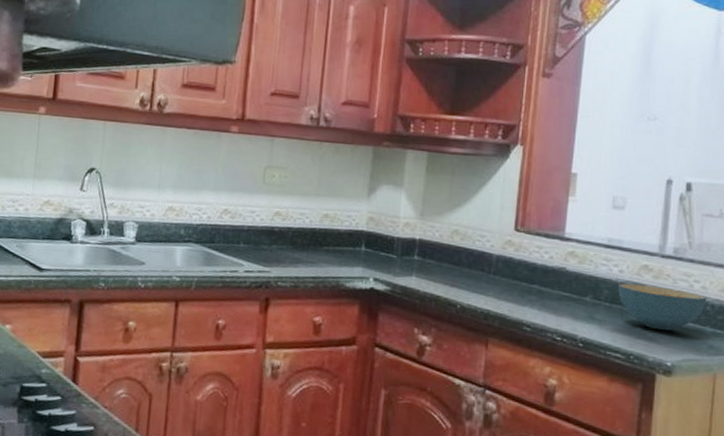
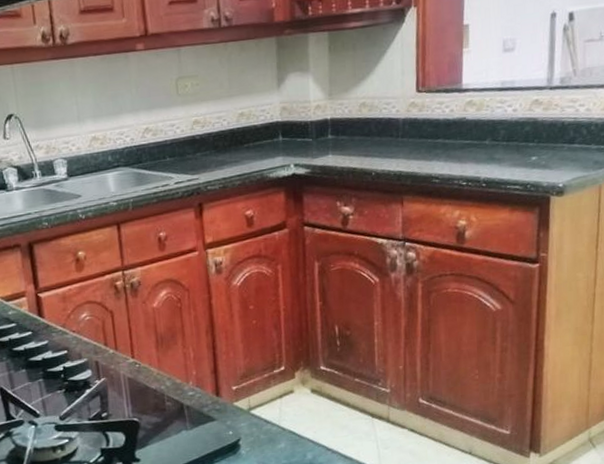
cereal bowl: present [618,283,707,330] -> none [513,116,591,157]

